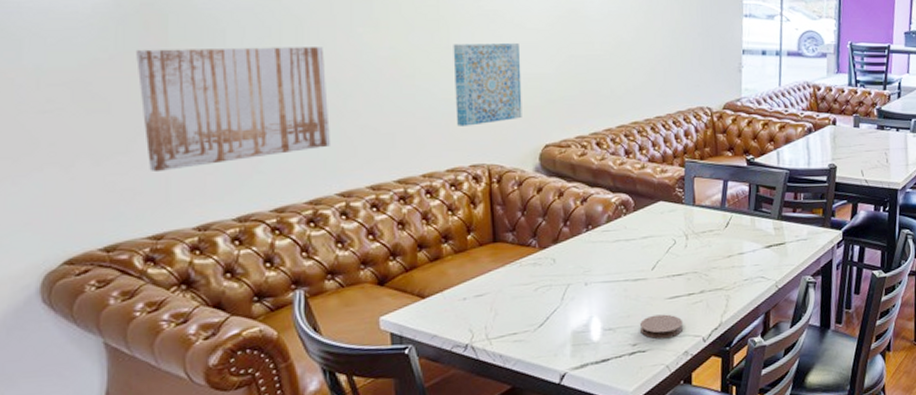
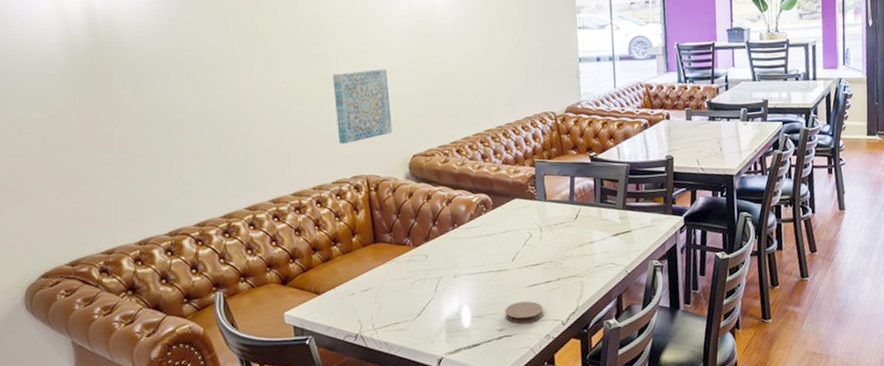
wall art: present [136,47,331,173] -> none [90,86,239,199]

